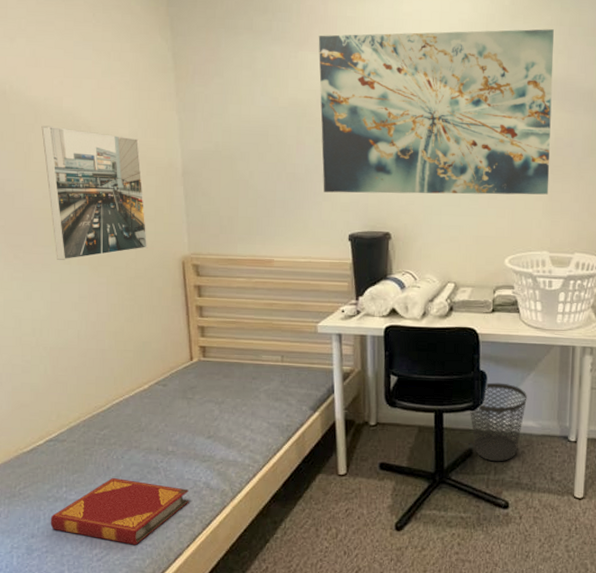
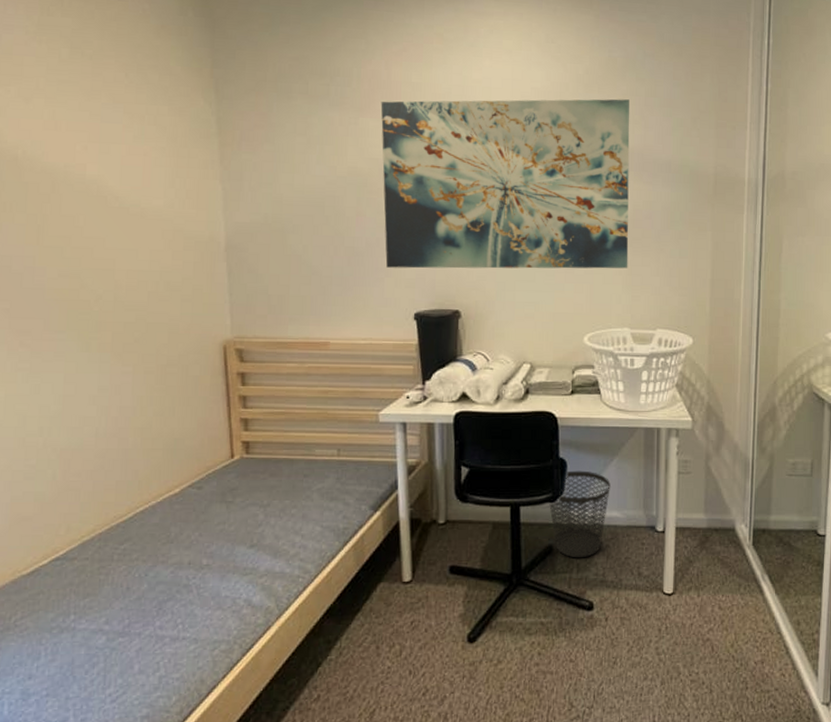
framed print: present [41,125,148,260] -> none [59,195,184,347]
hardback book: present [50,477,189,545] -> none [53,599,227,680]

